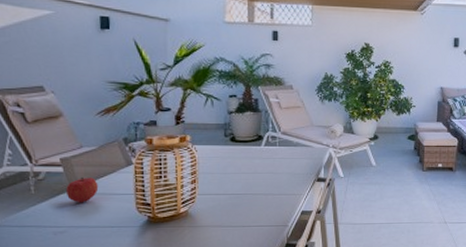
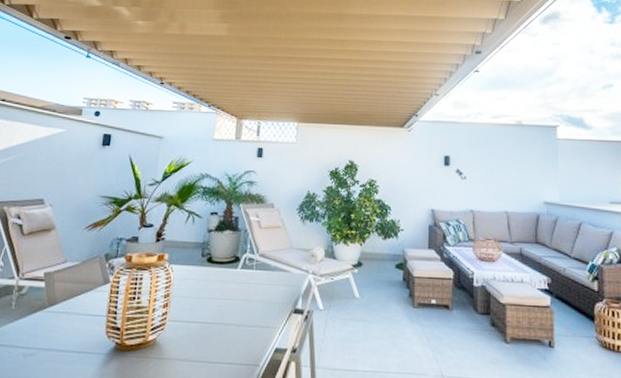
fruit: present [65,178,99,203] -> none [42,294,74,323]

